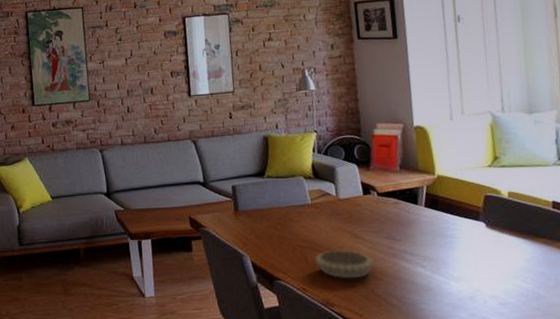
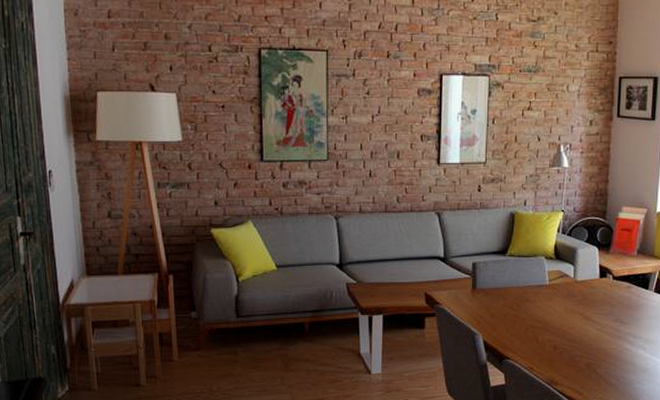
decorative bowl: present [315,250,374,279] -> none [546,331,600,359]

